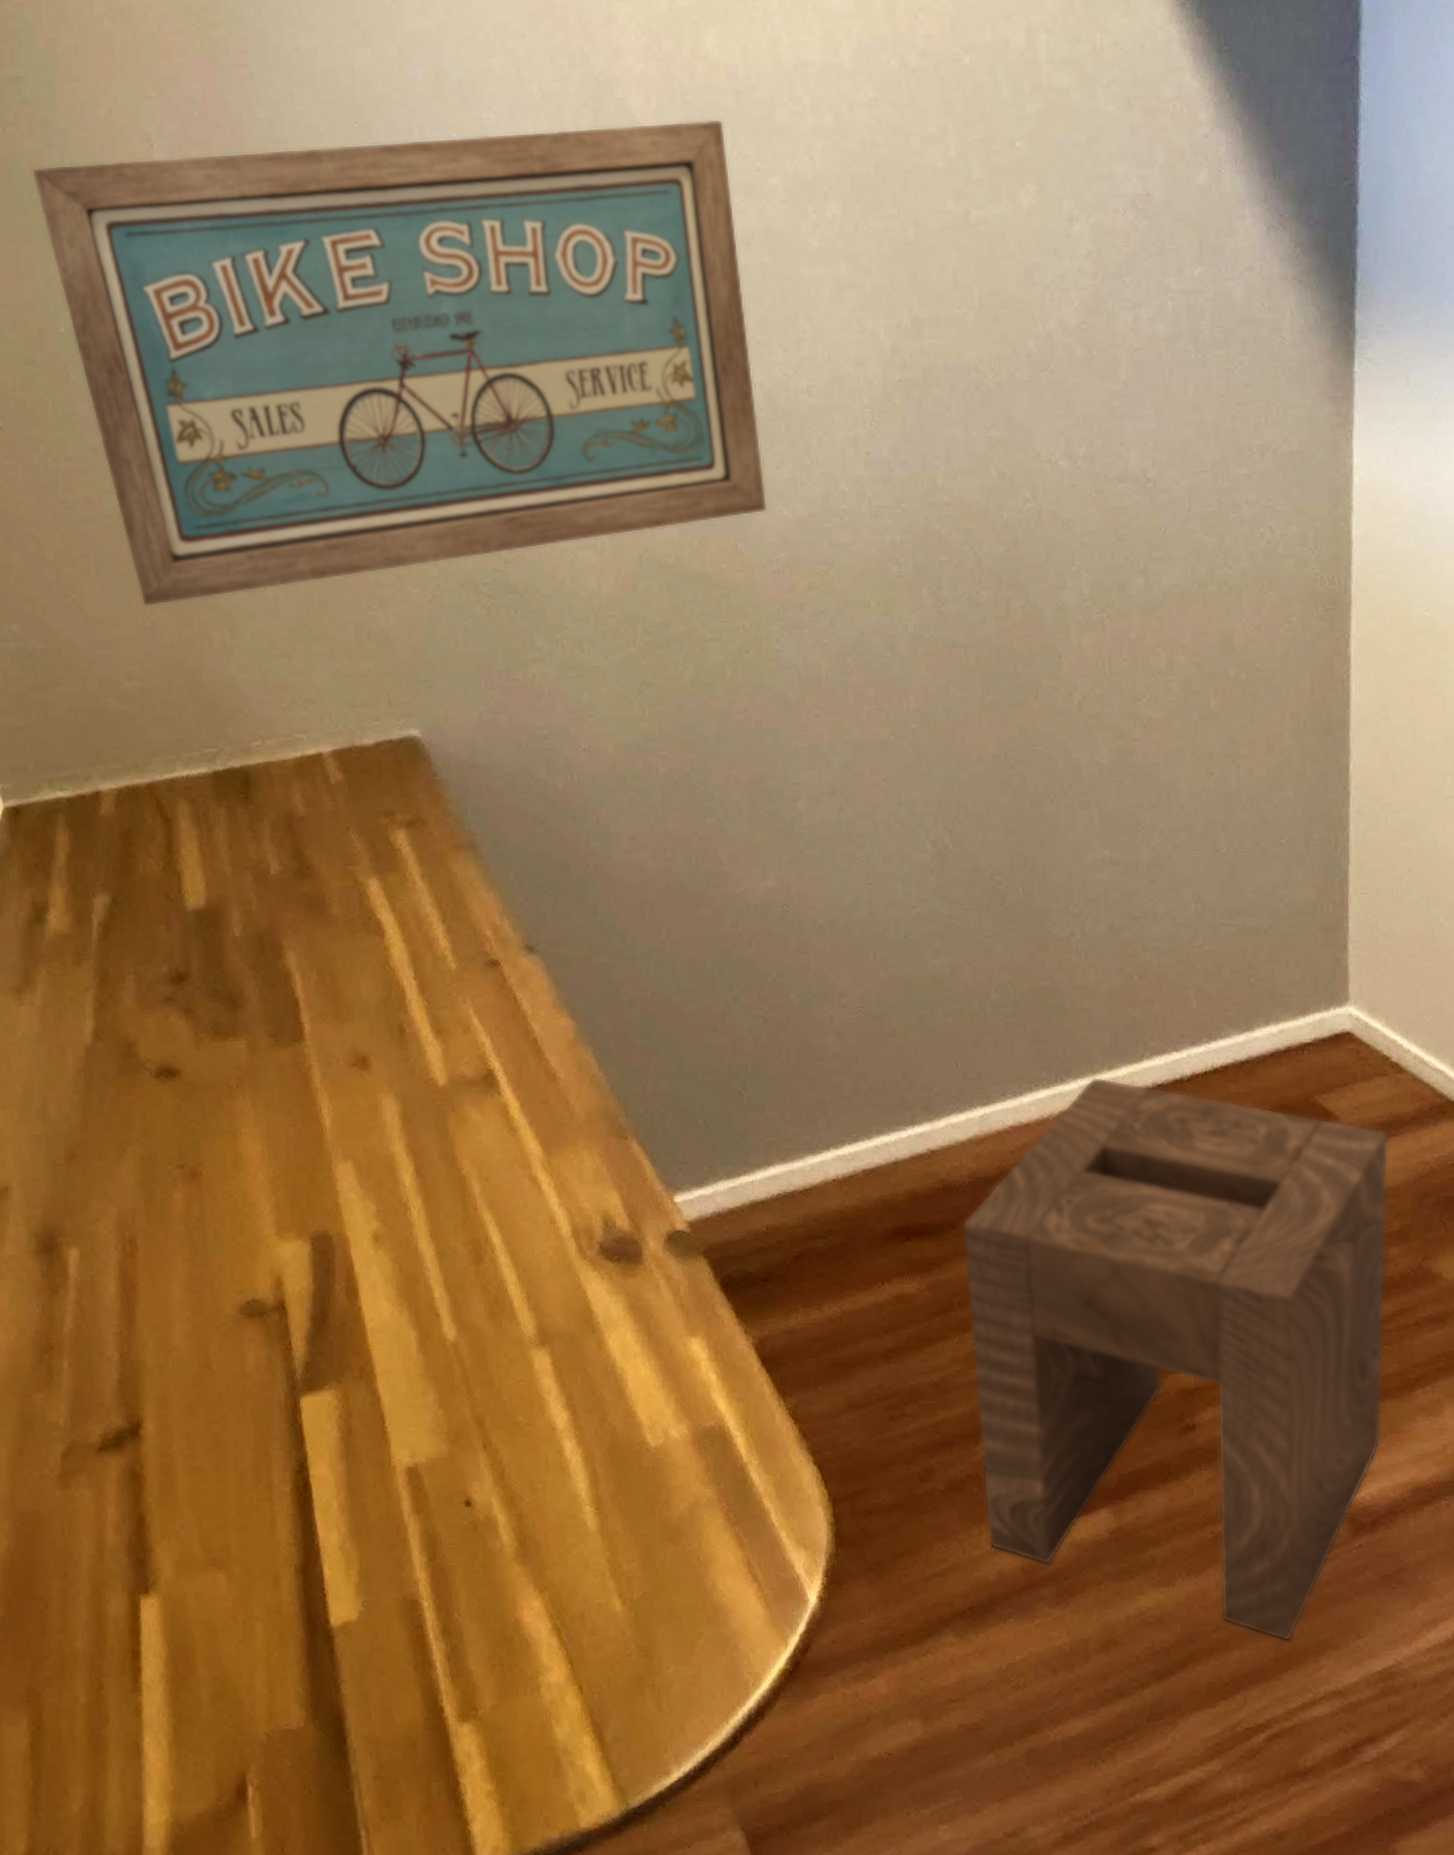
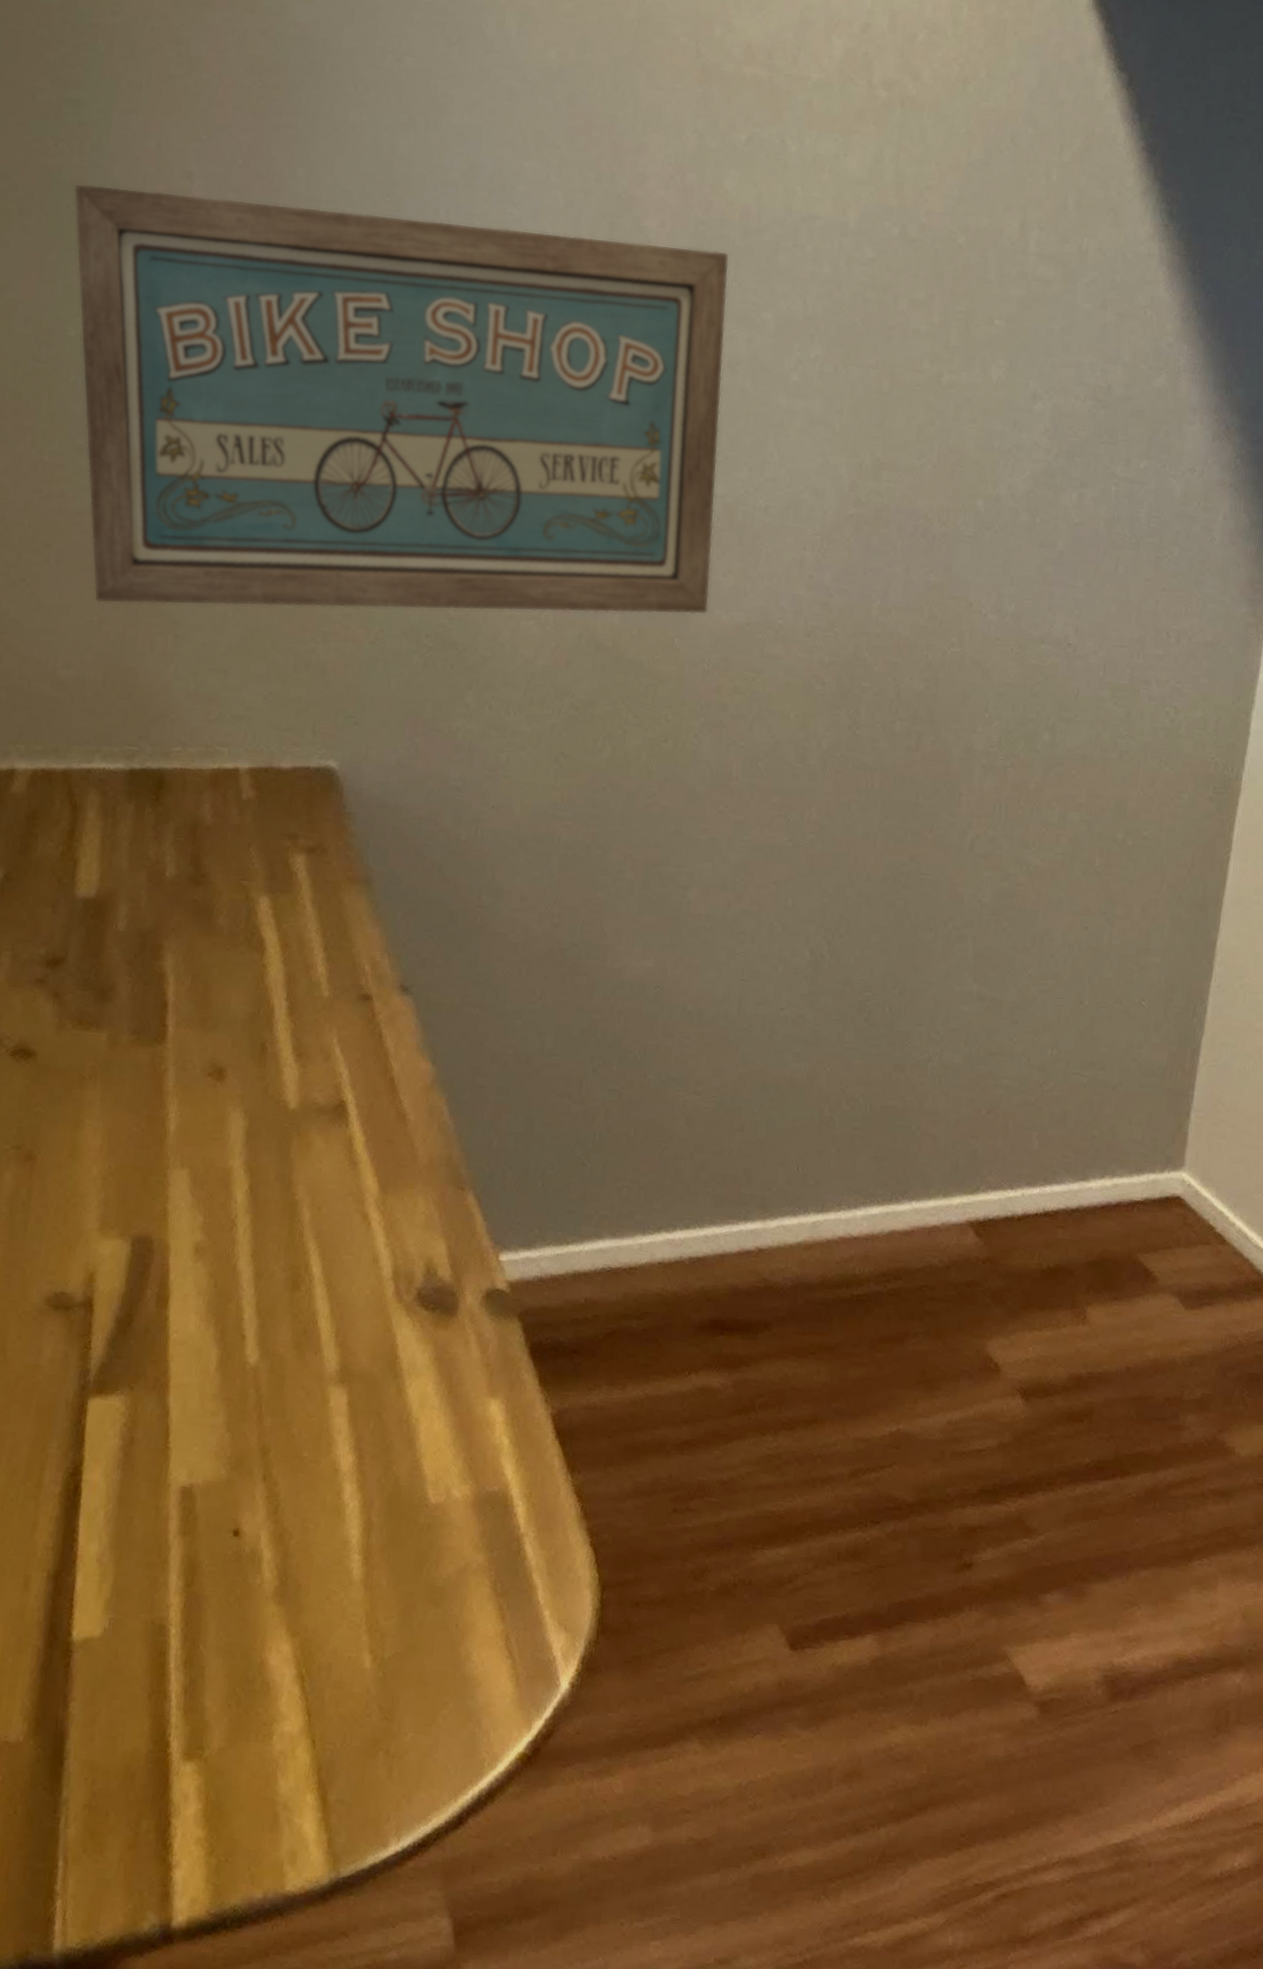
stool: present [961,1076,1389,1641] -> none [749,1201,1203,1799]

